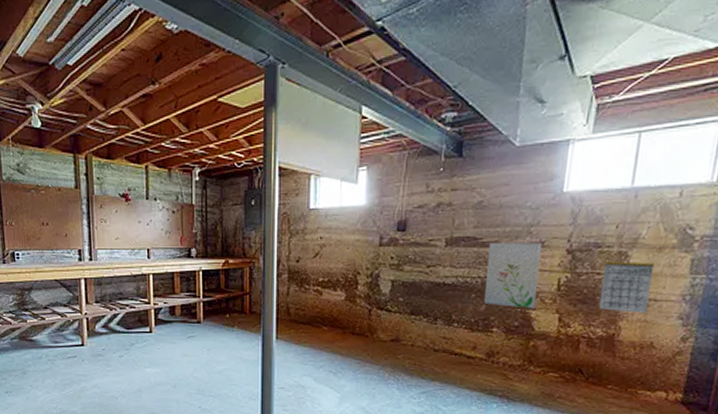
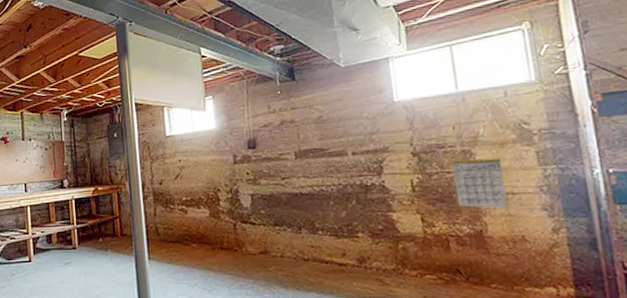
wall art: present [484,243,543,309] -> none [336,149,395,212]

